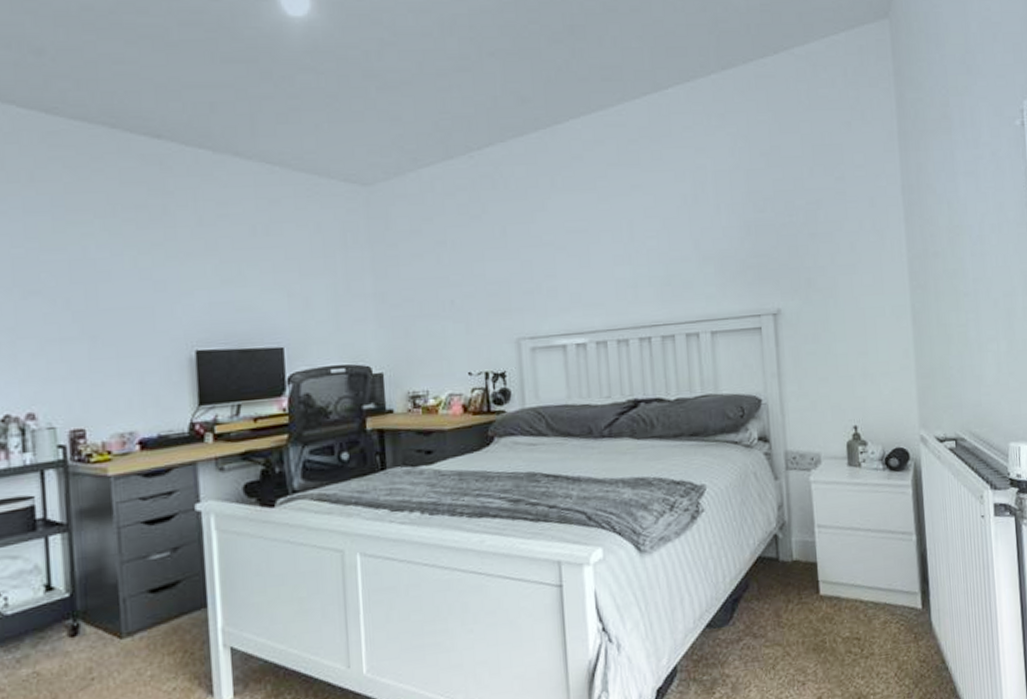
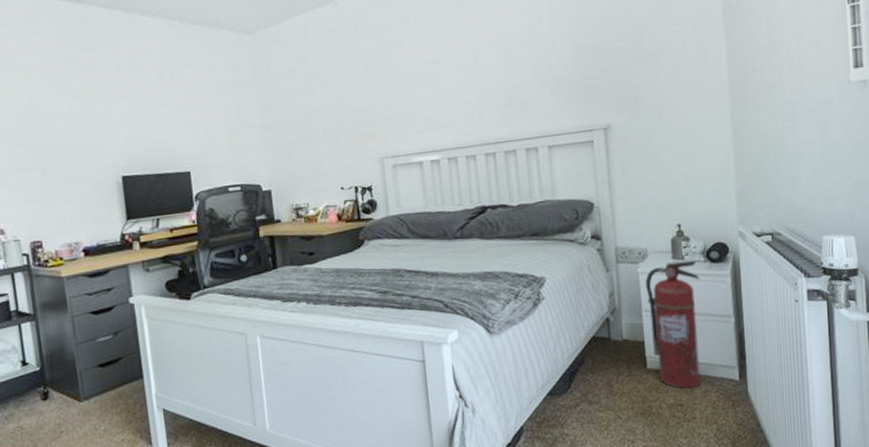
fire extinguisher: none [818,467,879,620] -> present [645,260,701,390]

